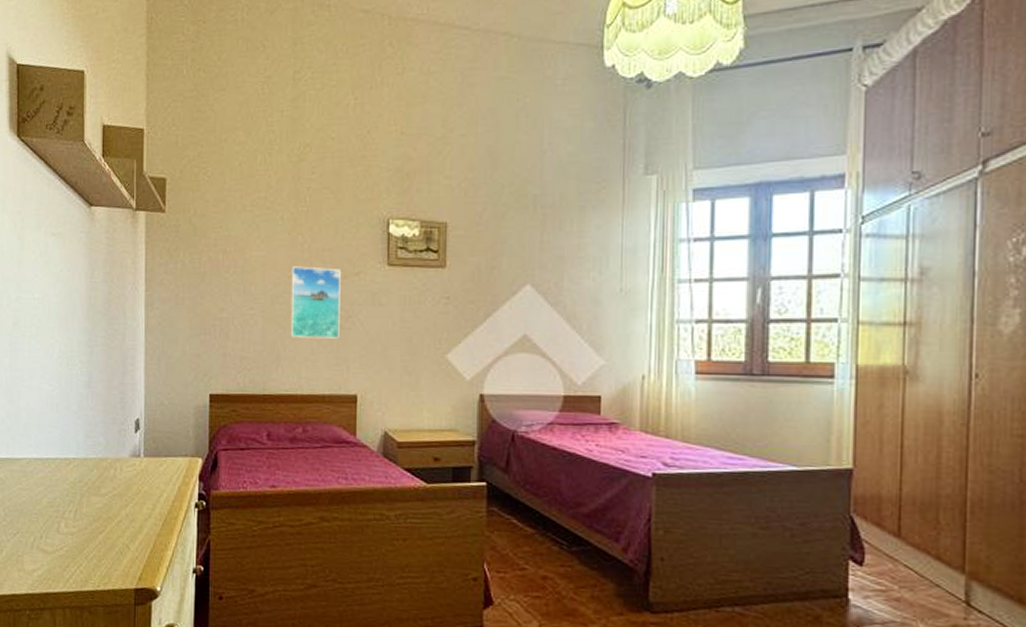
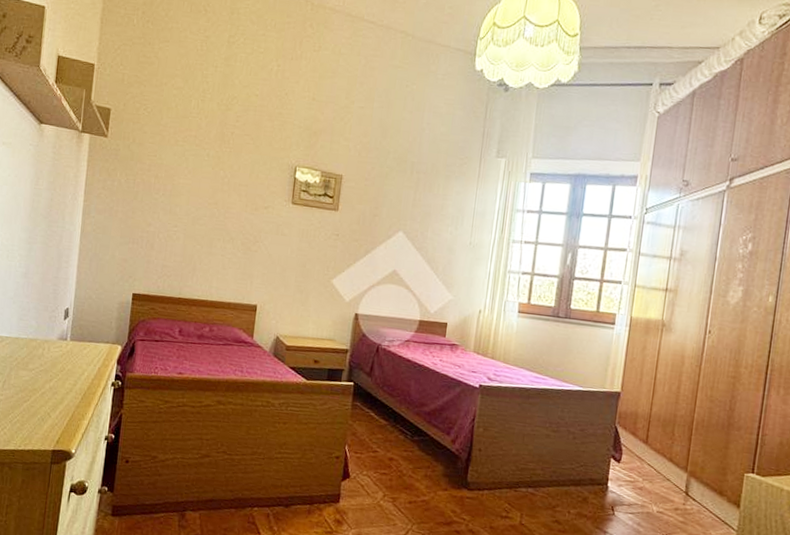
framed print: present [290,266,341,339] -> none [206,195,253,259]

